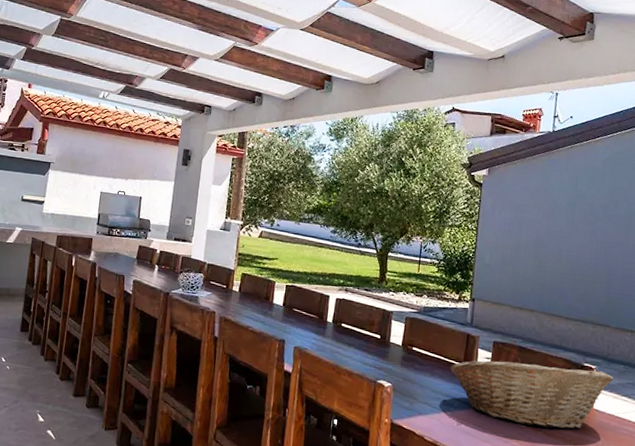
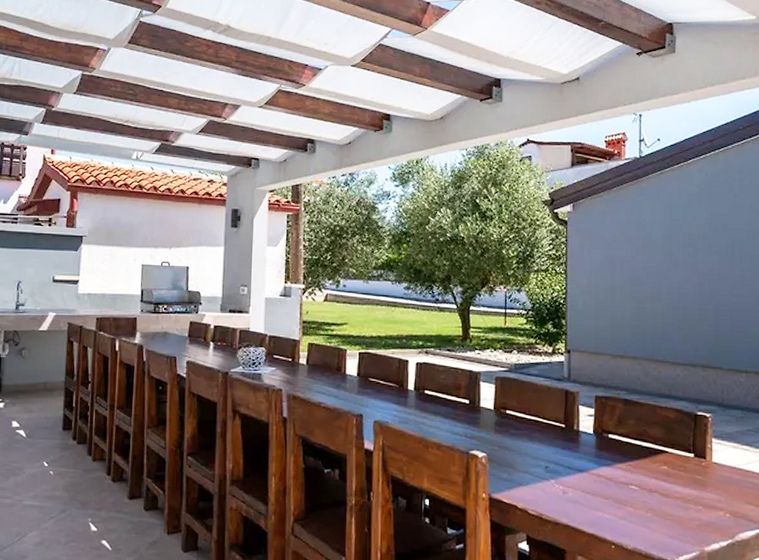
fruit basket: present [450,357,613,429] -> none [550,411,731,489]

